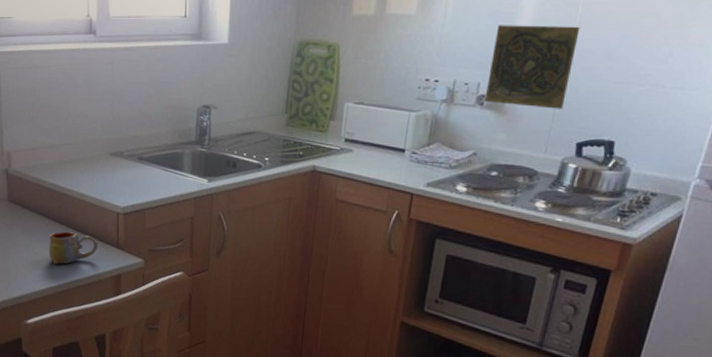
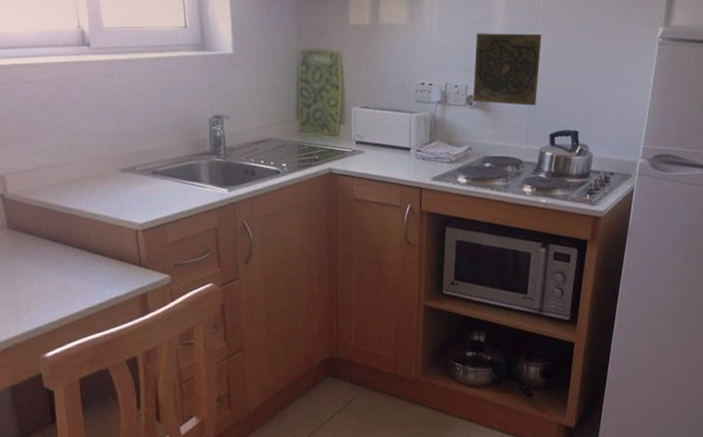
mug: present [48,231,98,265] -> none [61,255,119,291]

